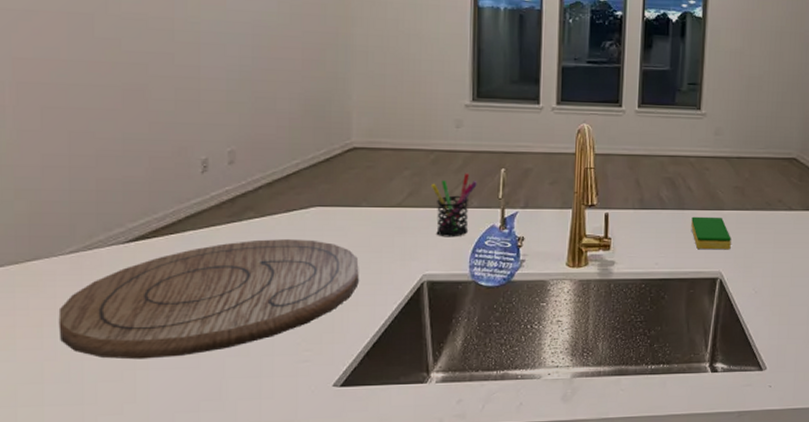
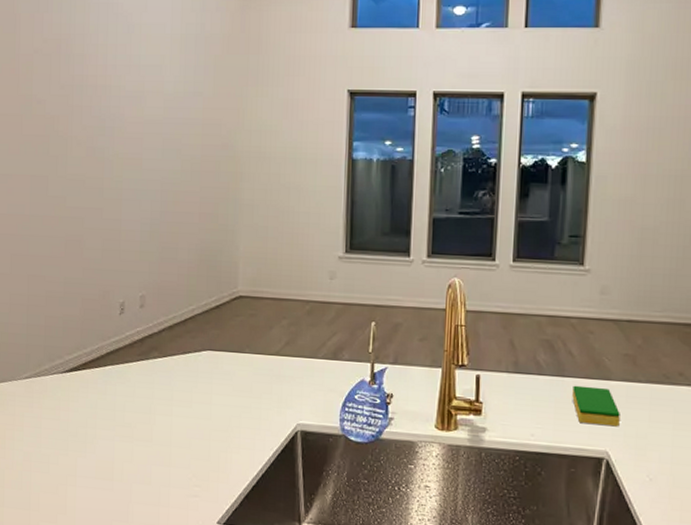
cutting board: present [58,239,359,360] -> none [16,377,242,478]
pen holder: present [430,173,477,237] -> none [305,325,348,389]

